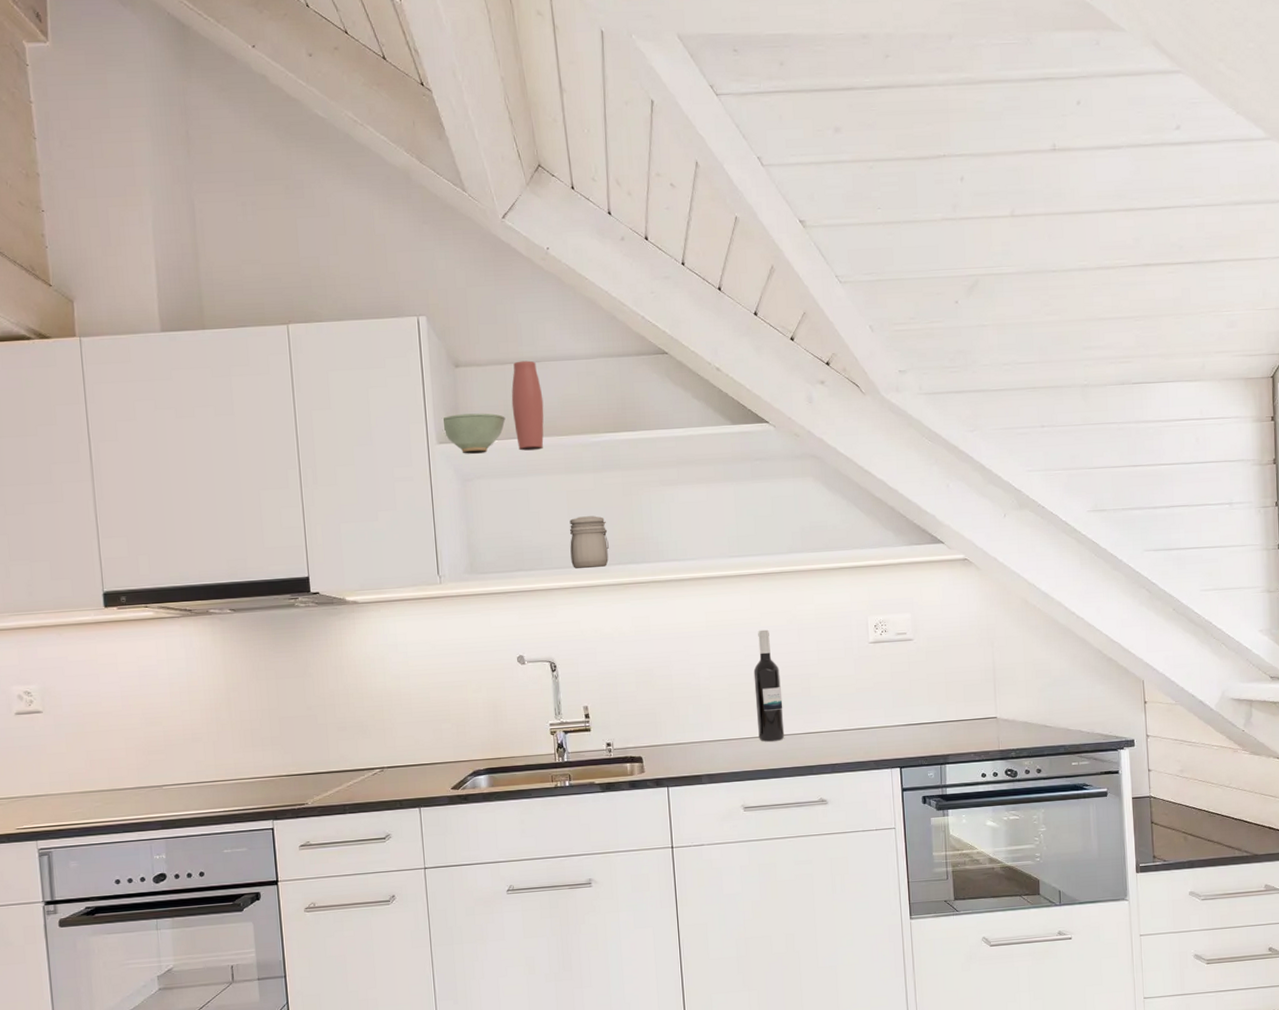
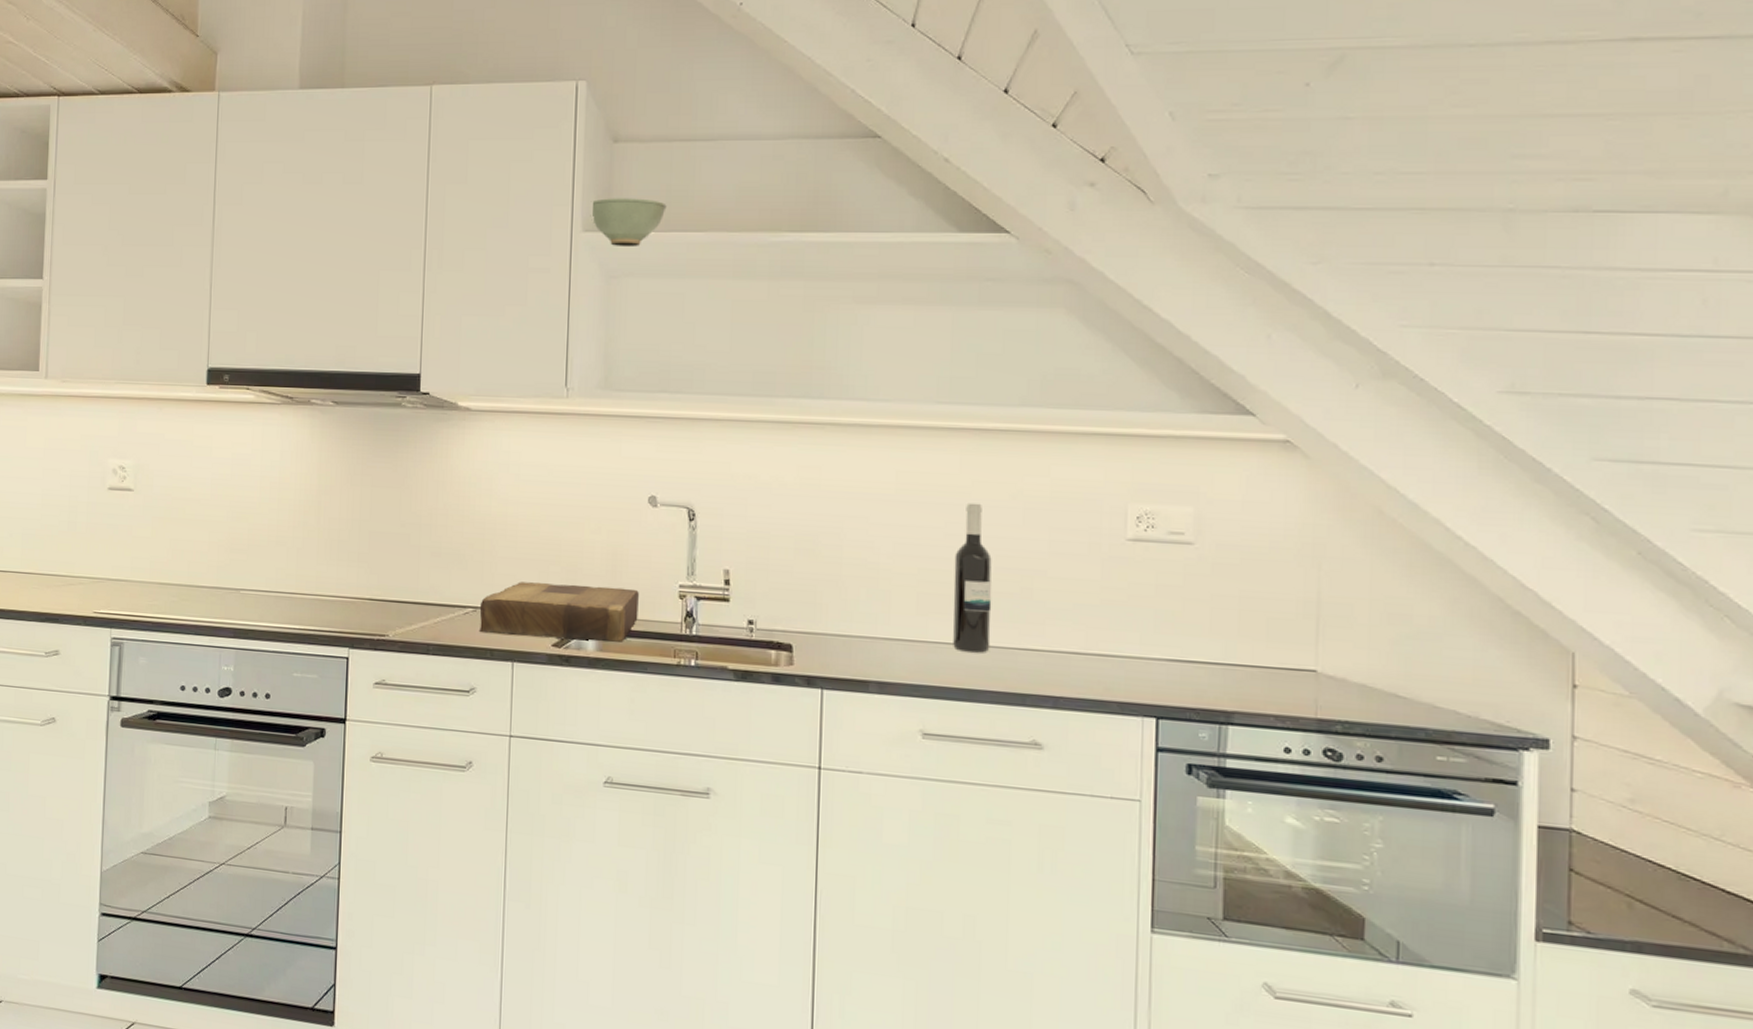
cutting board: none [385,732,520,788] -> present [478,581,639,644]
vase: present [511,360,544,451] -> none [676,138,716,247]
jar: present [569,516,609,569] -> none [728,333,779,399]

